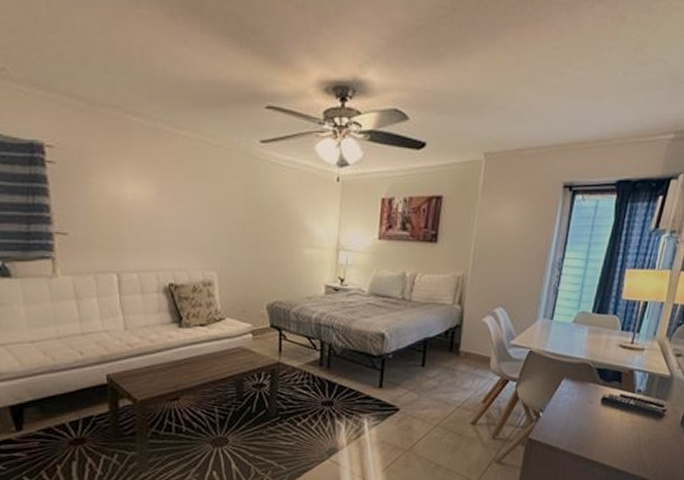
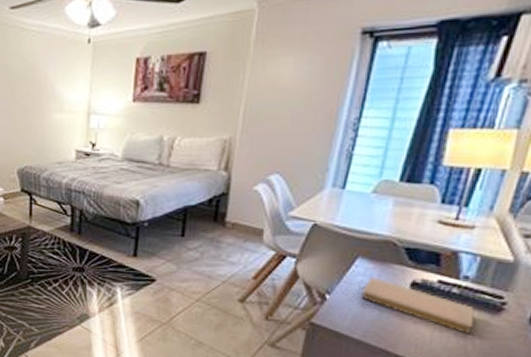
notebook: none [565,395,646,439] -> present [360,277,475,335]

